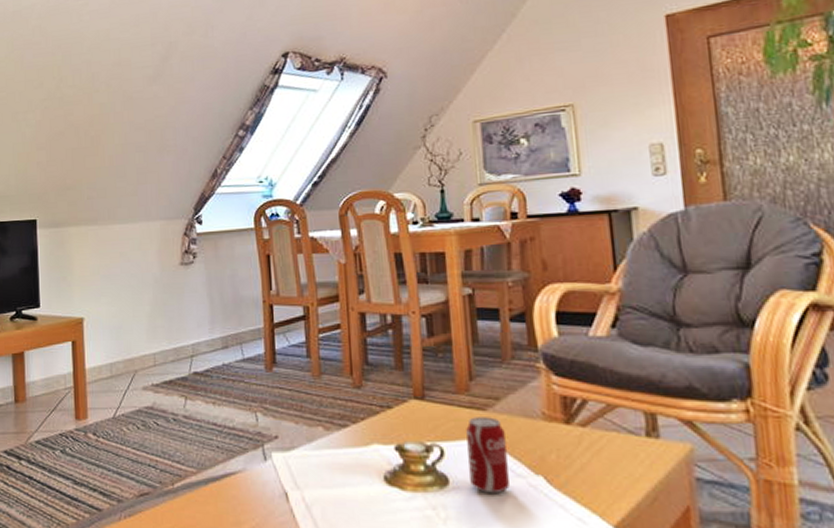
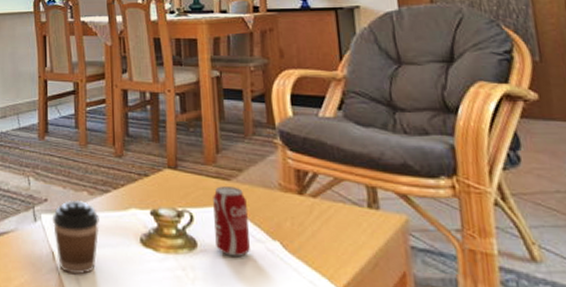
coffee cup: none [285,436,338,517] -> present [53,199,100,275]

